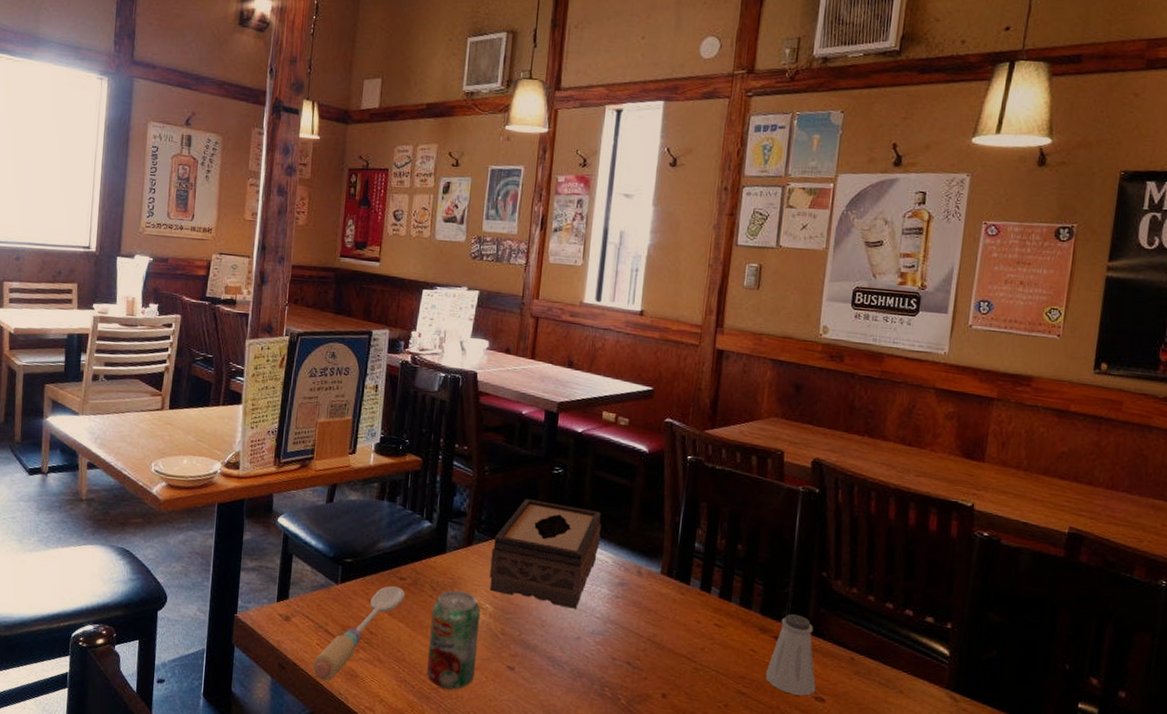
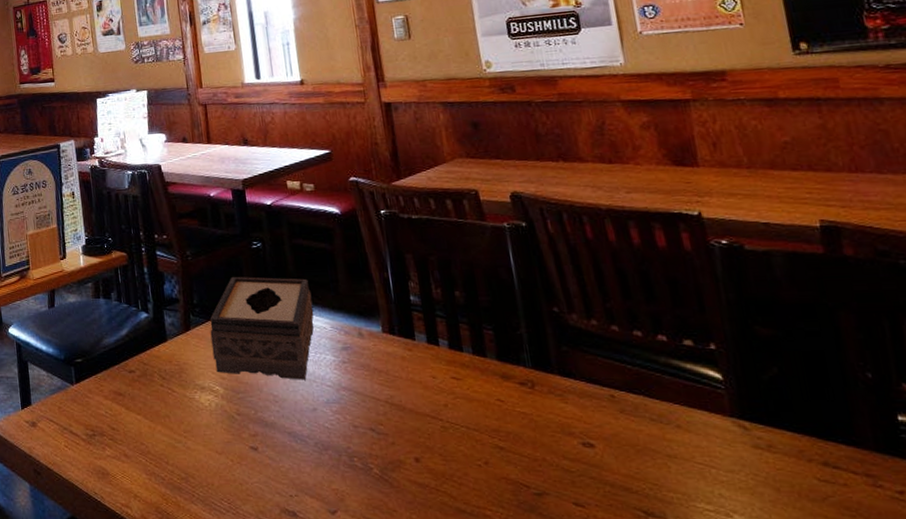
spoon: present [312,586,406,681] -> none [65,380,138,481]
beverage can: present [427,590,481,690] -> none [165,376,220,477]
saltshaker: present [765,613,816,696] -> none [520,355,582,443]

